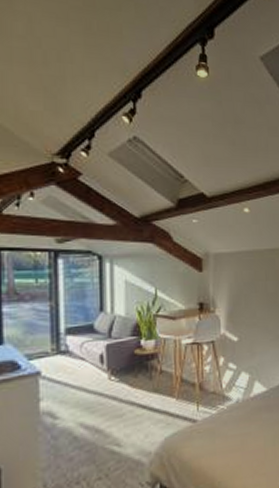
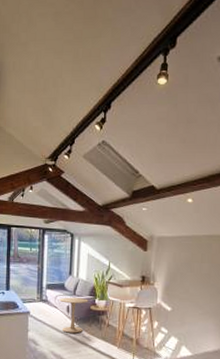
side table: none [87,340,131,393] -> present [59,297,88,333]

